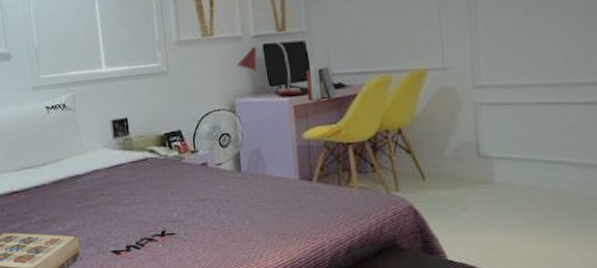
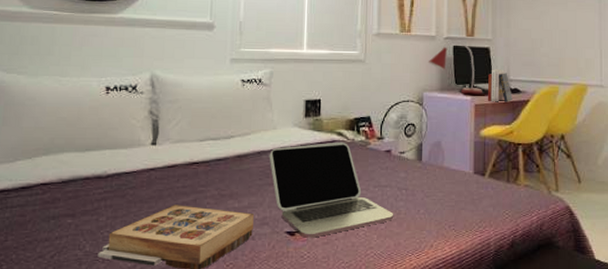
laptop: none [84,158,218,256] -> present [269,141,394,238]

